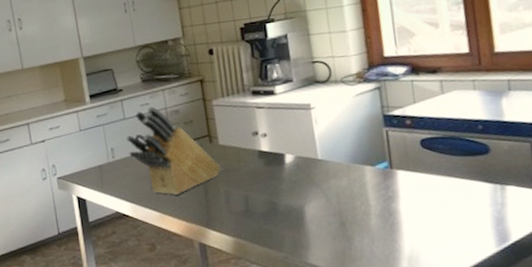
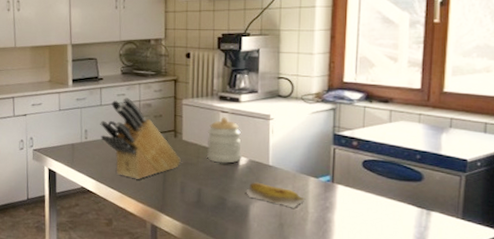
jar: none [244,112,286,164] -> present [207,116,241,163]
banana: none [297,179,365,203] -> present [246,182,306,208]

